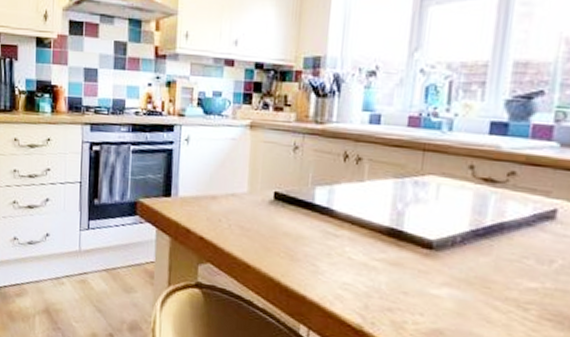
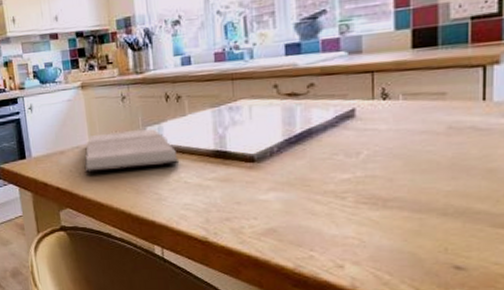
hardback book: none [236,184,347,236] -> present [84,129,180,173]

